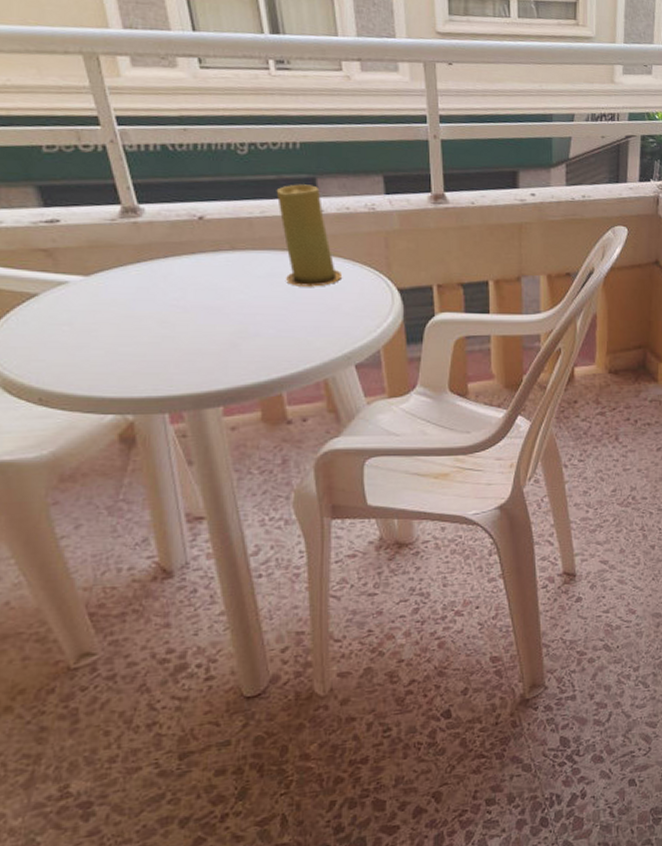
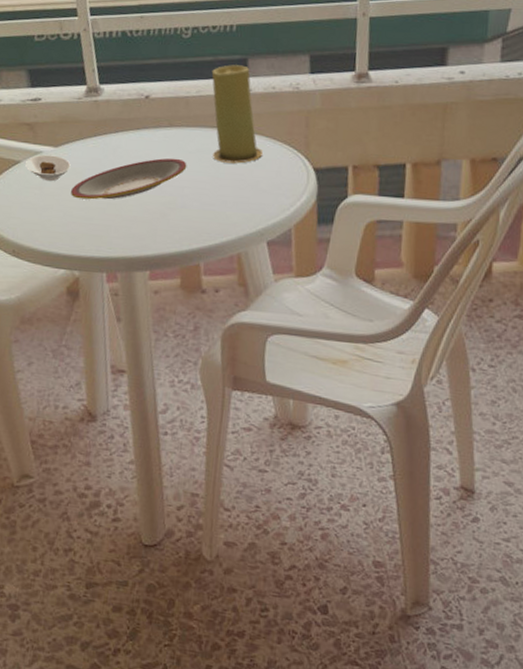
saucer: none [46,285,109,316] -> present [25,154,71,182]
plate: none [113,283,257,334] -> present [71,158,187,200]

